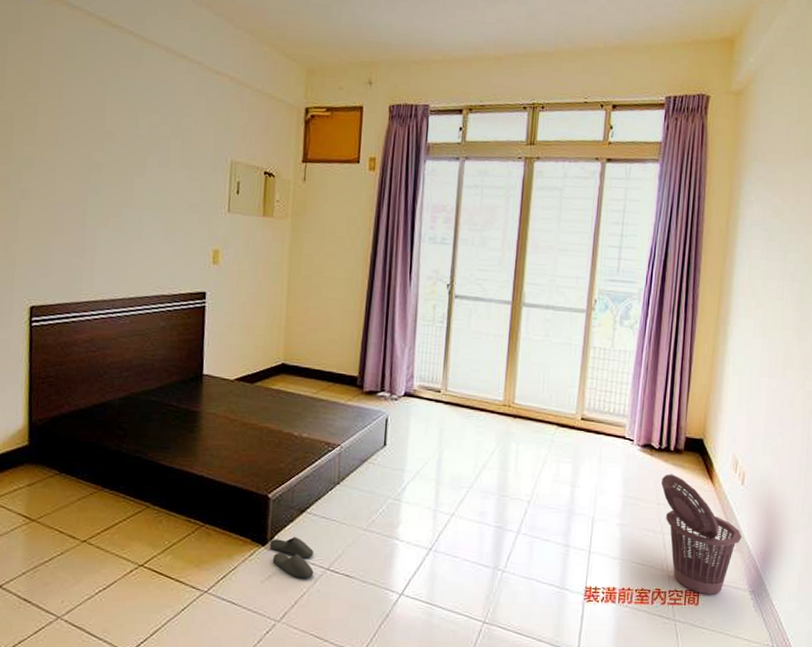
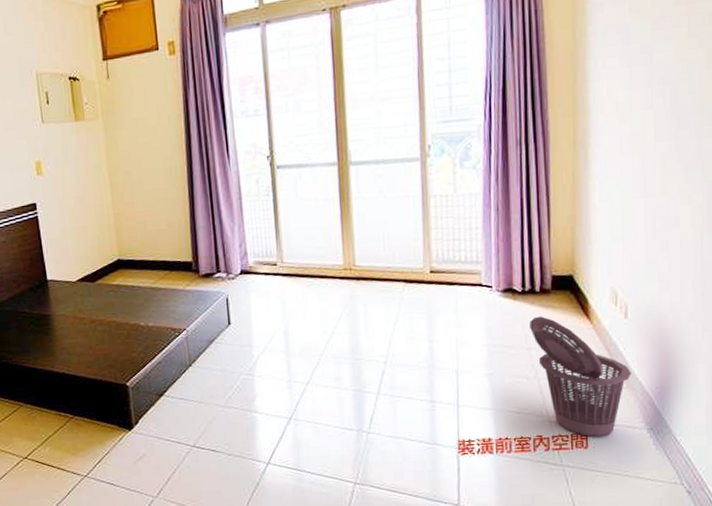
slippers: present [269,537,314,579] -> none [135,420,181,457]

